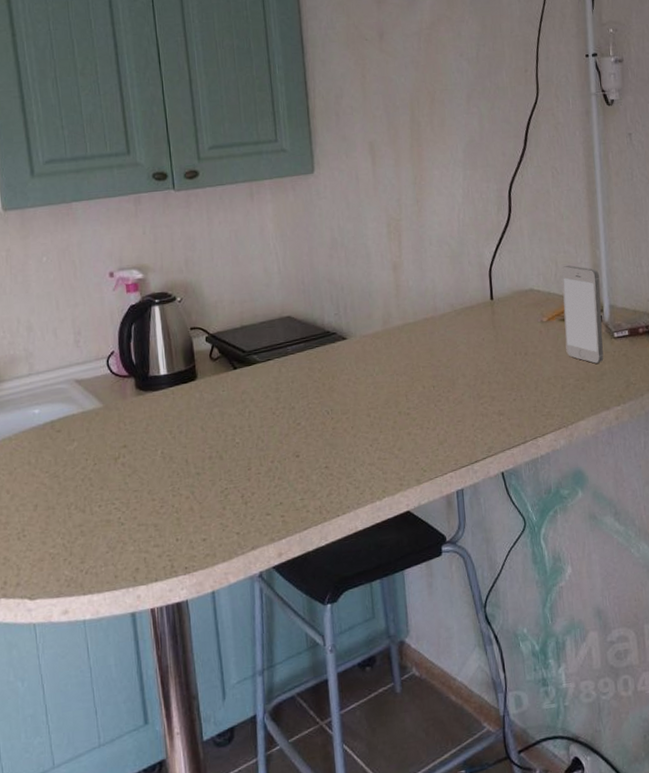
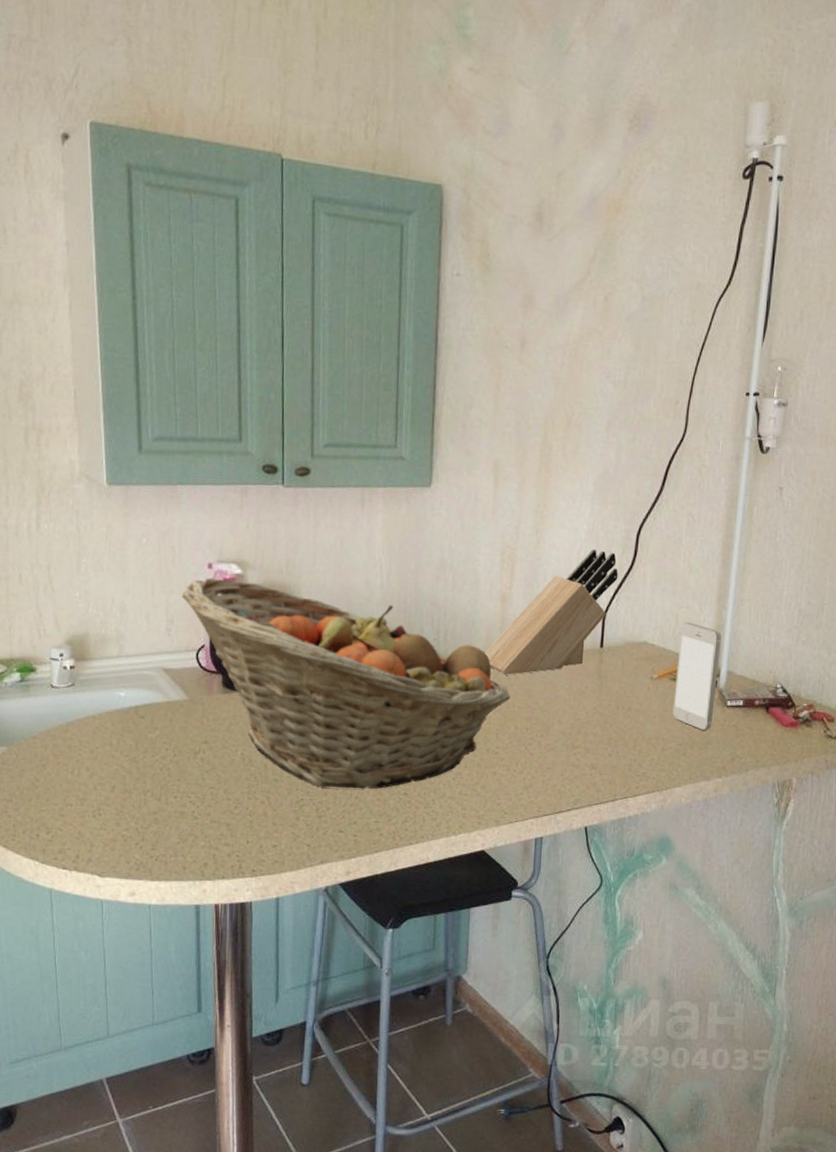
fruit basket: none [86,284,414,473] -> present [181,577,510,789]
knife block: none [384,210,498,338] -> present [484,548,618,675]

